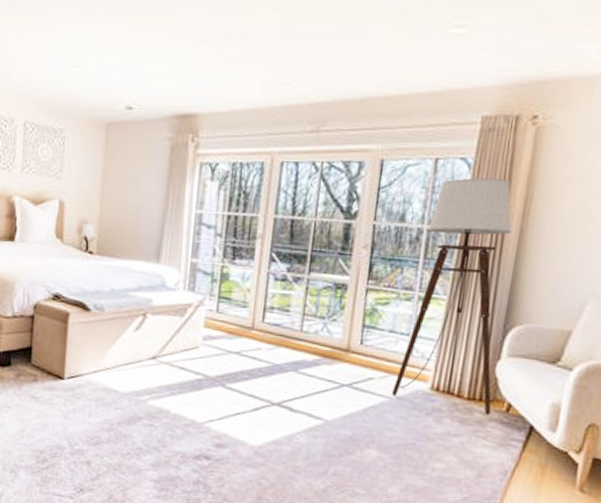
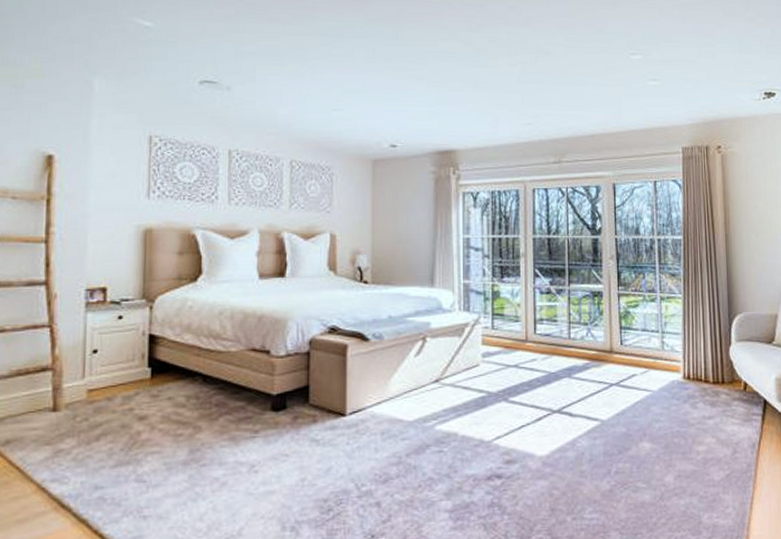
floor lamp: present [392,178,512,415] -> none [653,196,733,395]

